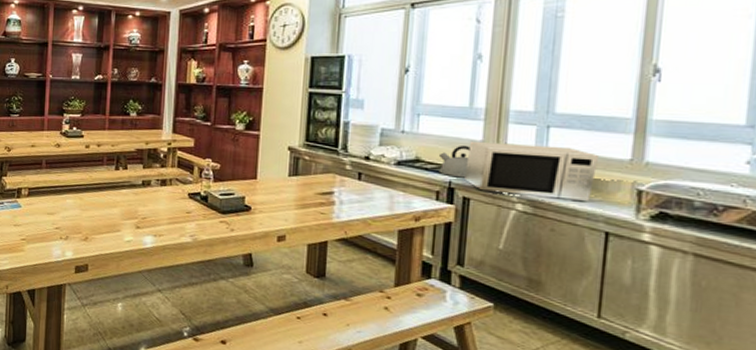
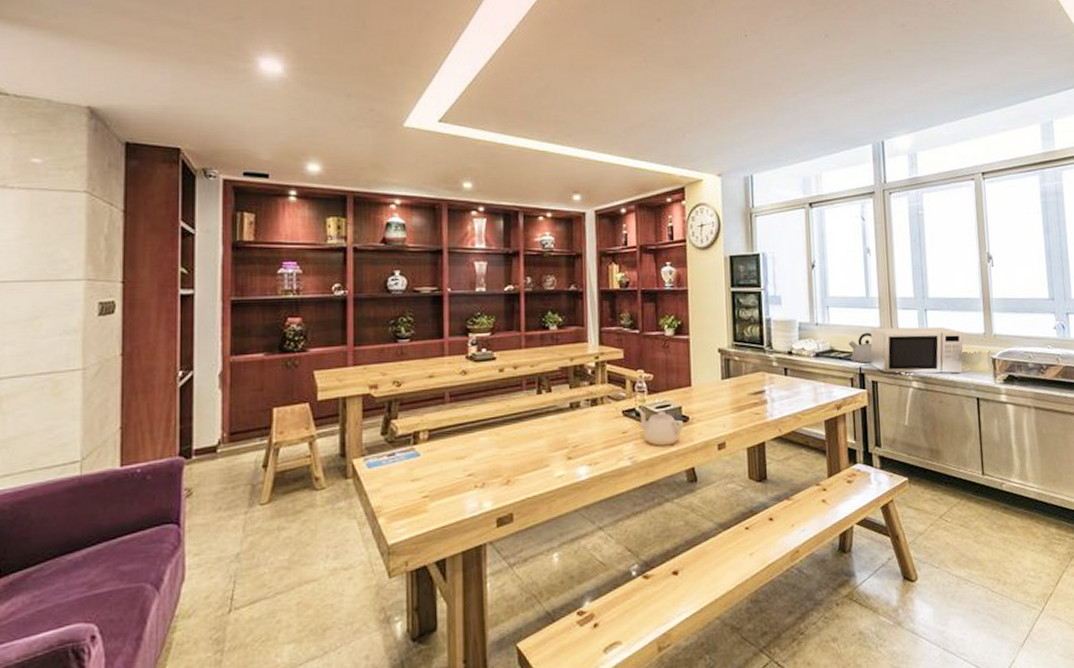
teapot: none [202,193,246,231] -> present [637,408,684,446]

